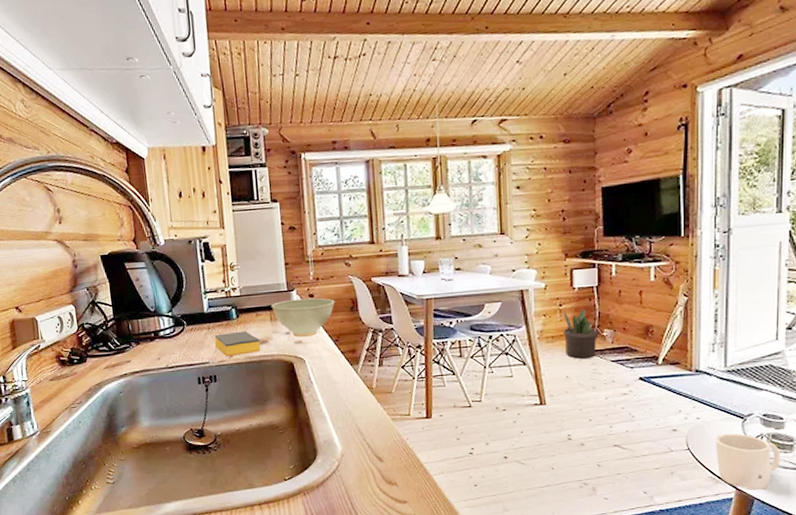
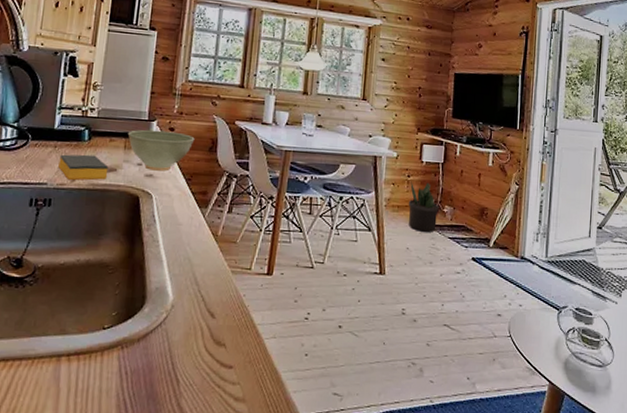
mug: present [715,433,781,490] -> none [533,323,589,385]

